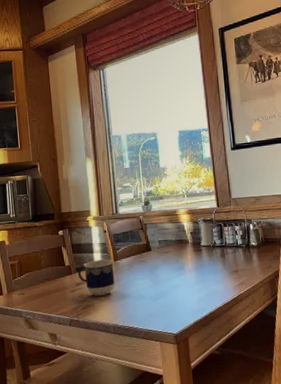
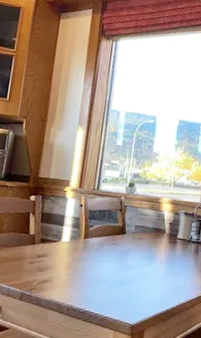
cup: present [77,259,115,296] -> none [41,233,83,273]

